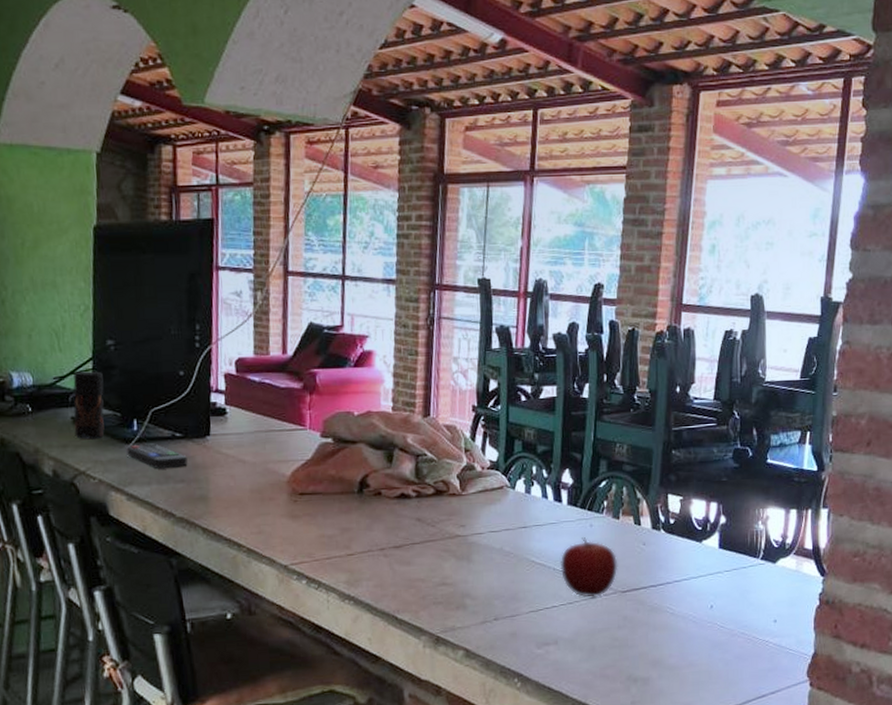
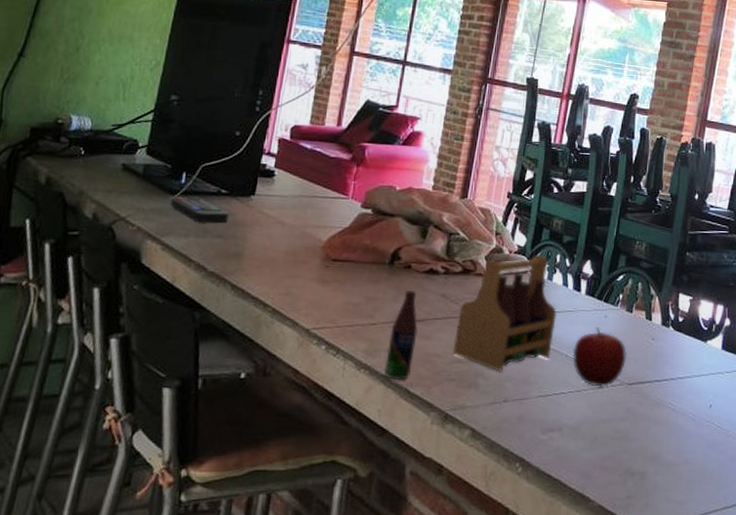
pepper grinder: present [73,371,104,439] -> none [122,121,161,187]
bottle rack: none [368,468,540,608] -> present [383,255,557,380]

